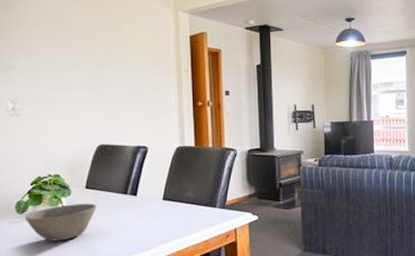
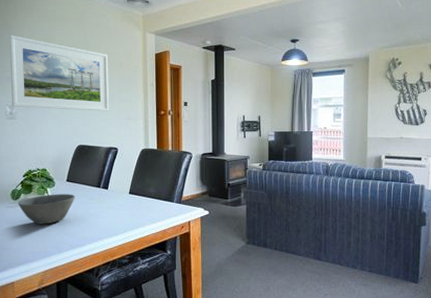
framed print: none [10,15,136,104] -> present [9,34,109,111]

